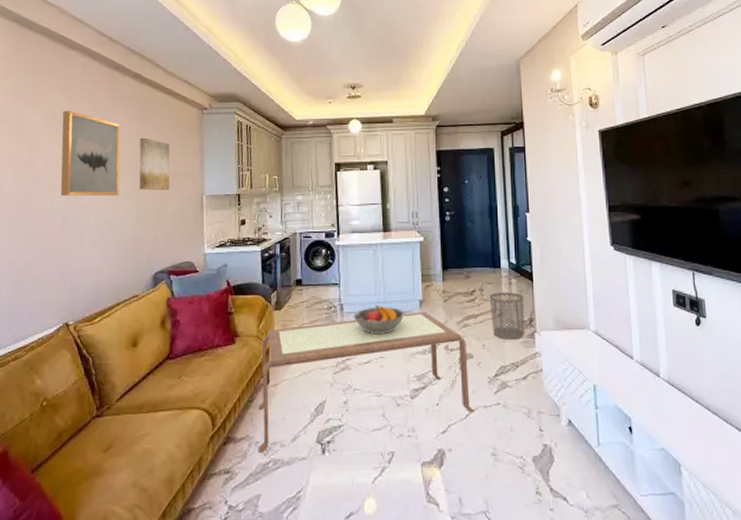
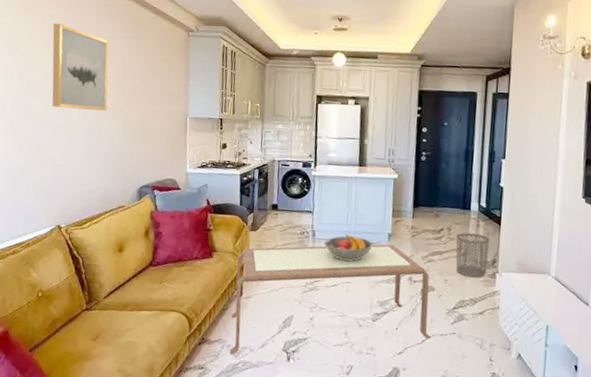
wall art: present [139,137,170,190] -> none [126,55,157,109]

